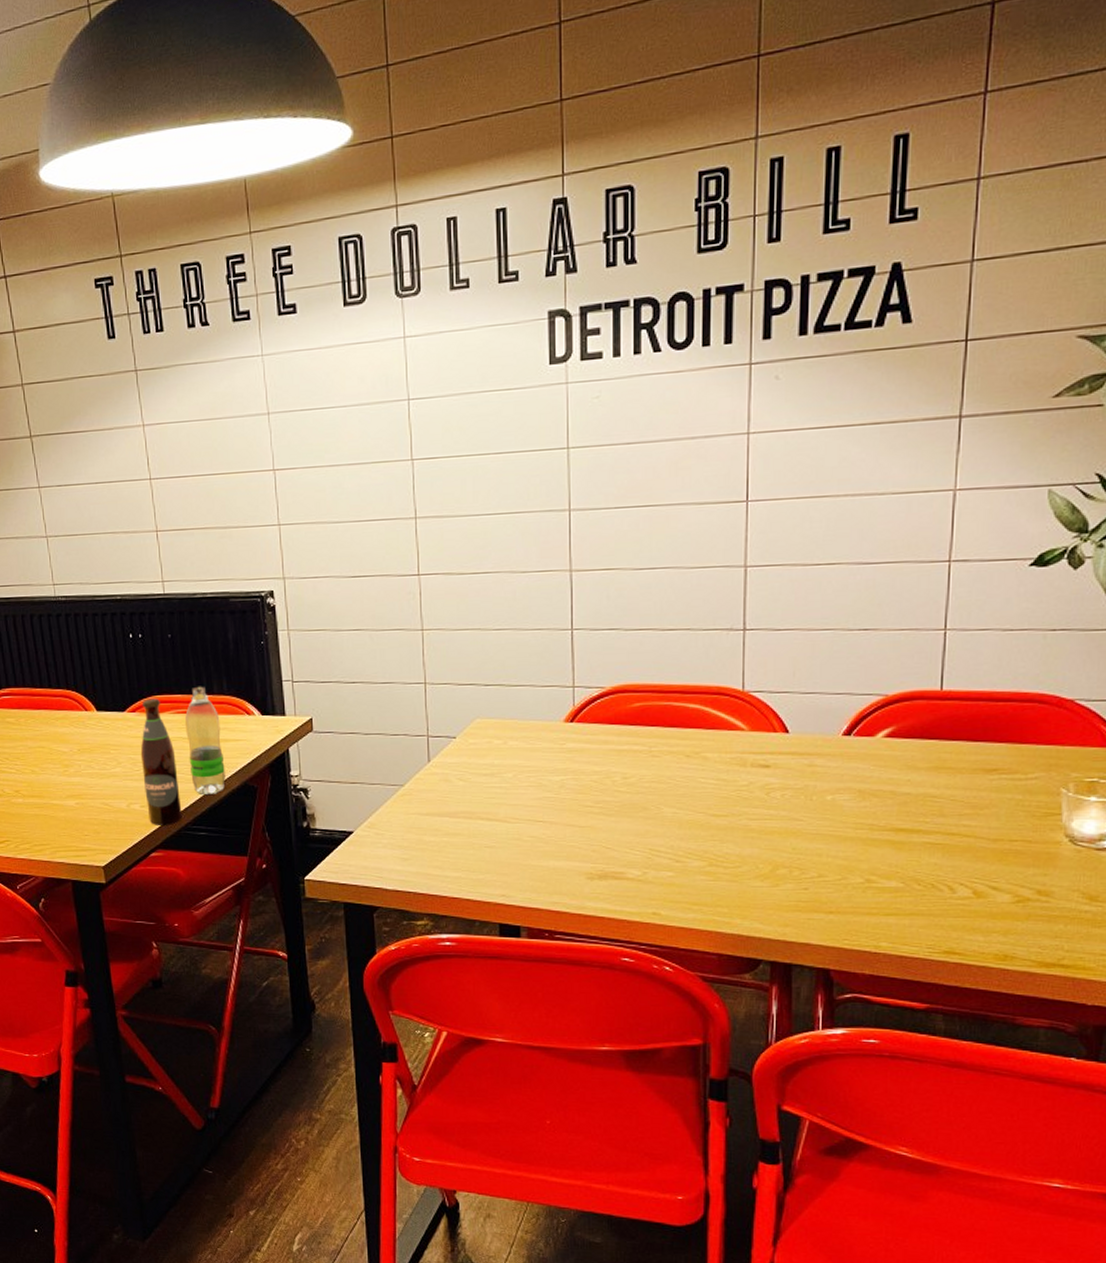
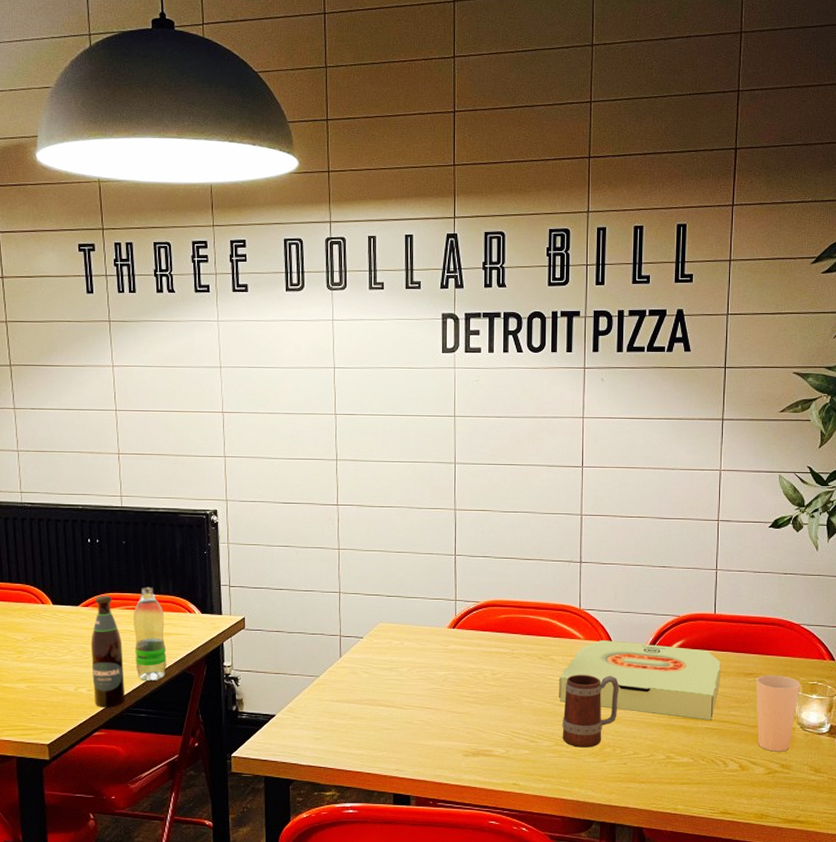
pizza box: none [714,730,949,833] -> present [559,639,721,720]
beer mug: none [718,775,799,869] -> present [562,674,620,748]
cup: none [1001,770,1072,873] -> present [756,675,801,752]

